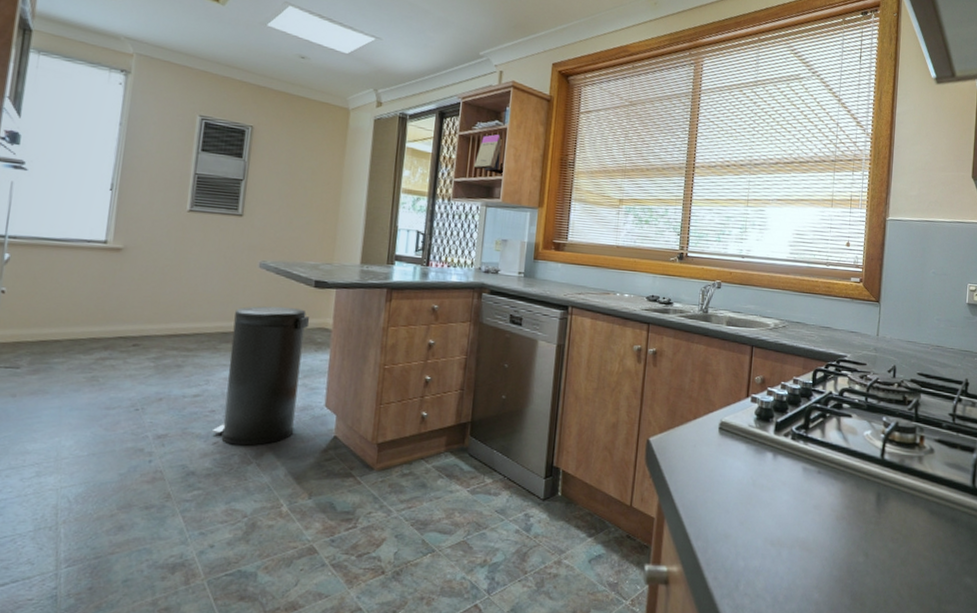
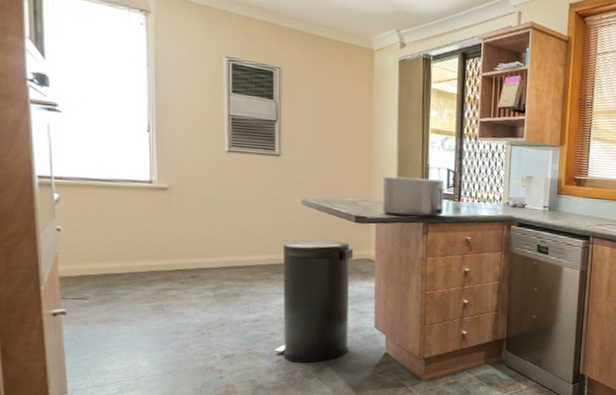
toaster: none [345,237,414,283] -> present [382,175,446,218]

